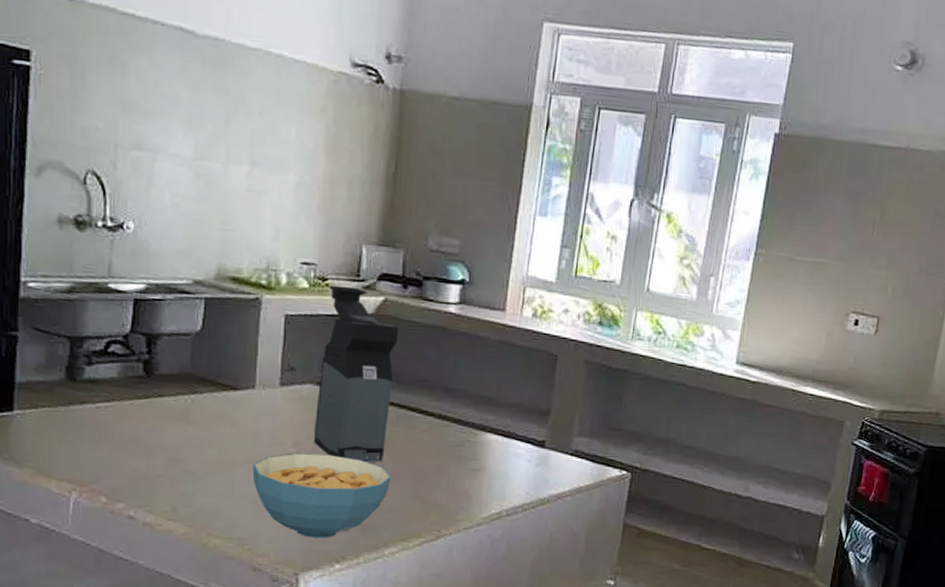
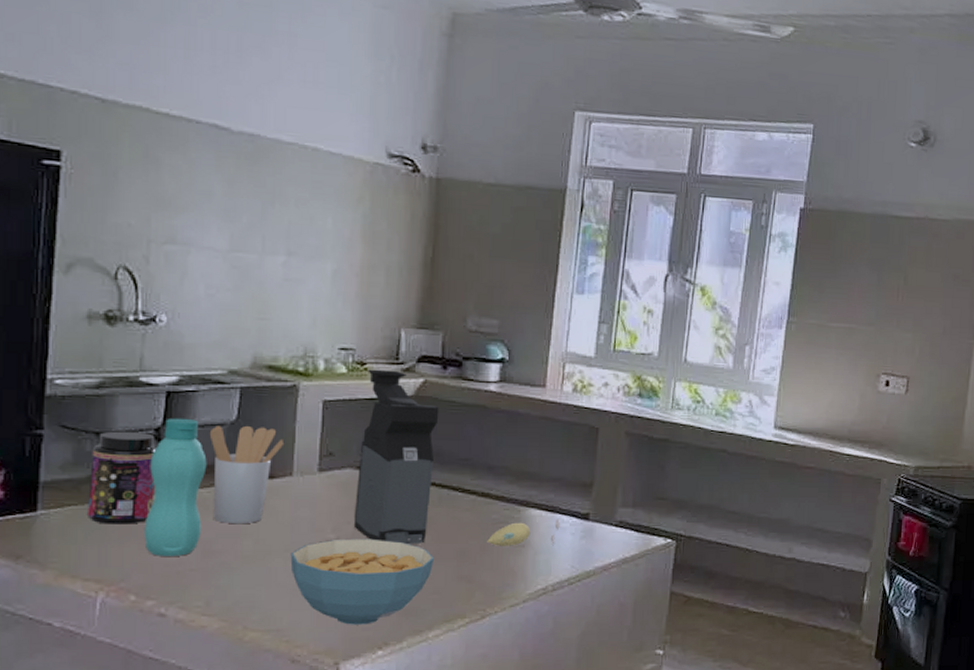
jar: none [61,336,125,428] -> present [88,431,157,524]
bottle: none [114,325,173,462] -> present [144,418,207,556]
utensil holder: none [175,335,248,433] -> present [209,425,285,523]
banana: none [443,444,516,470] -> present [487,518,560,546]

